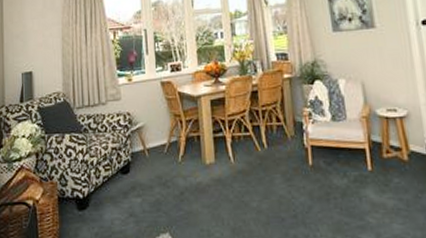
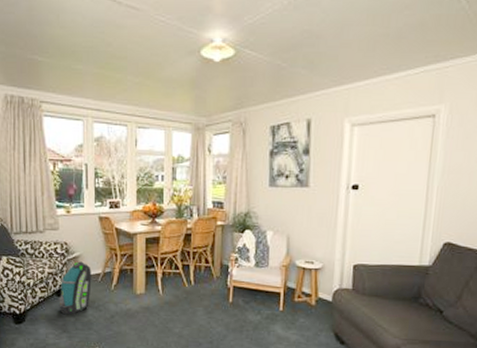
backpack: none [124,132,157,195] -> present [59,261,92,315]

